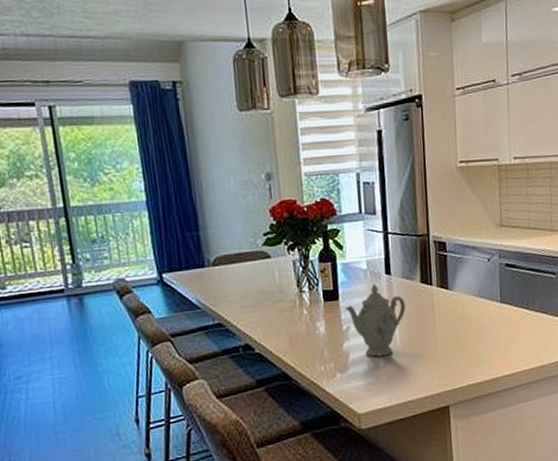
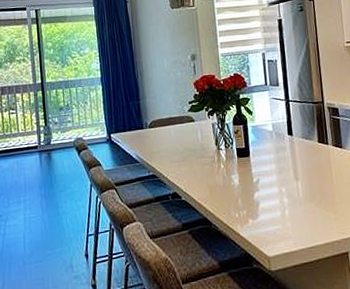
teapot: present [345,284,406,357] -> none [255,143,306,206]

